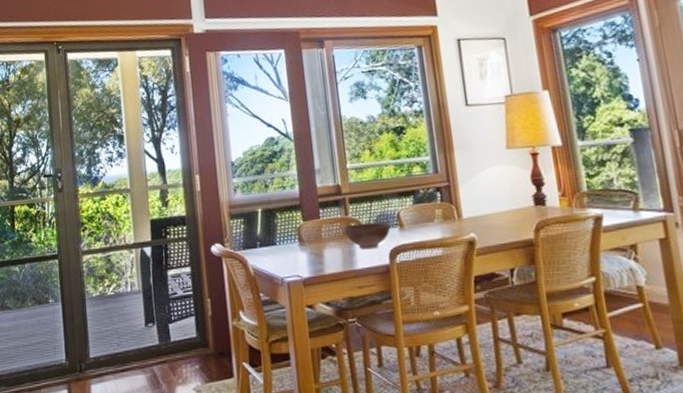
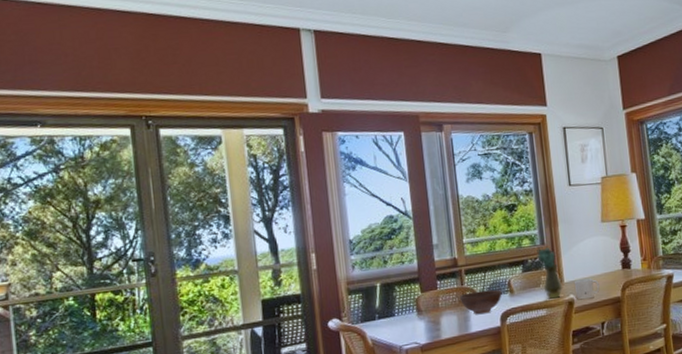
vase: none [429,175,462,237] -> present [536,246,563,299]
mug: none [474,215,507,240] -> present [573,278,600,300]

